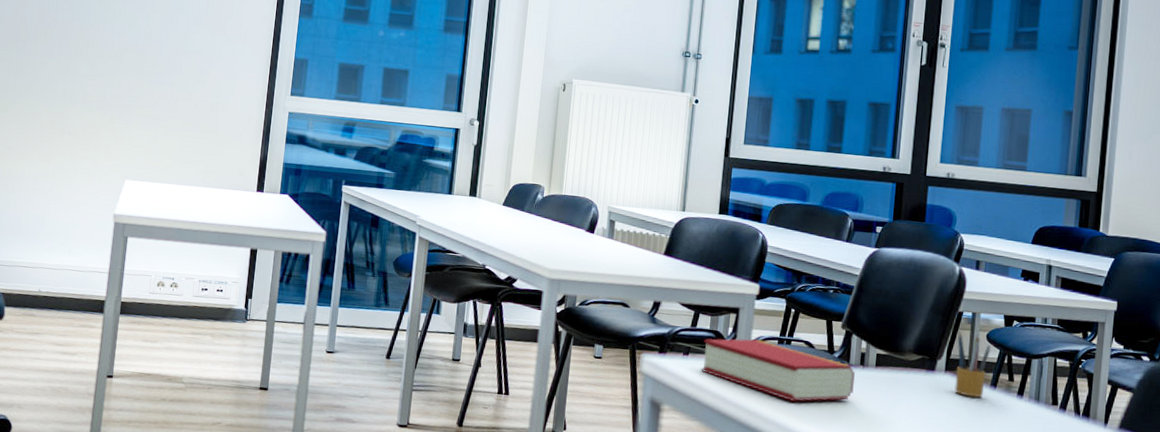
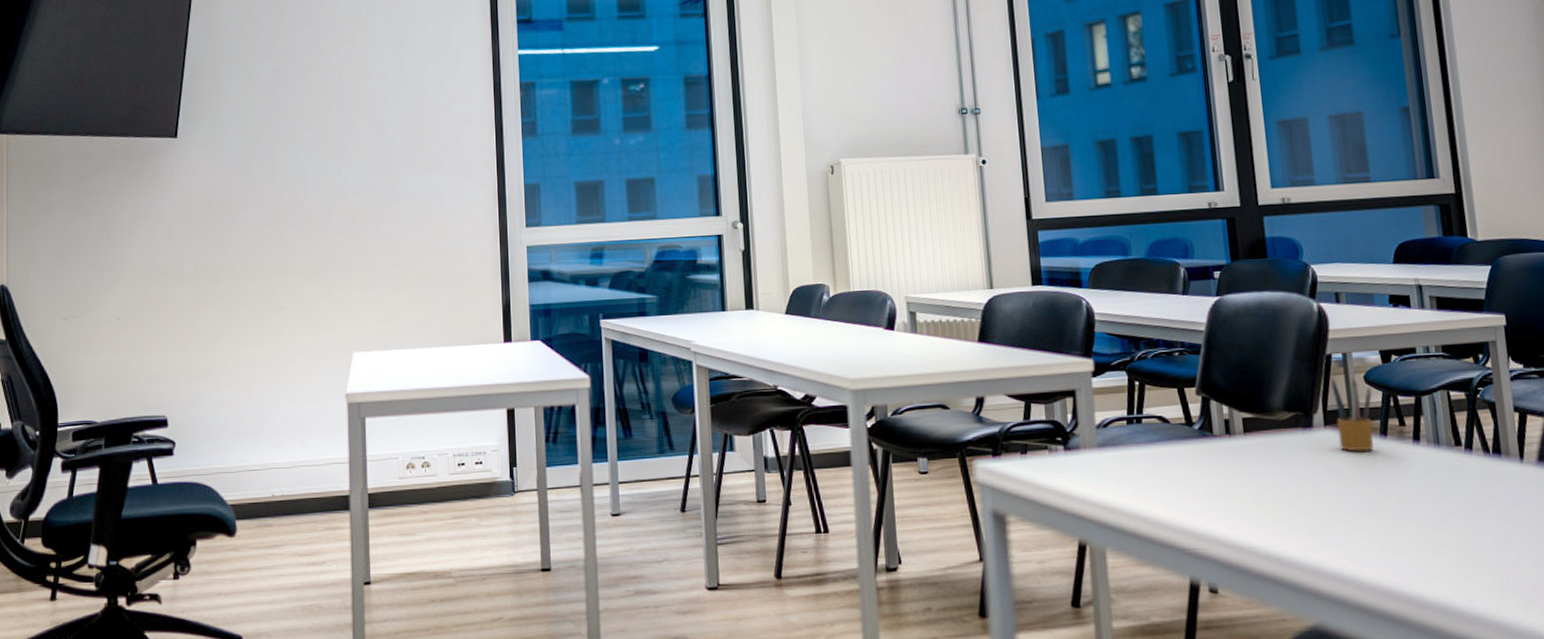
book: present [701,338,855,403] -> none [1041,422,1224,490]

